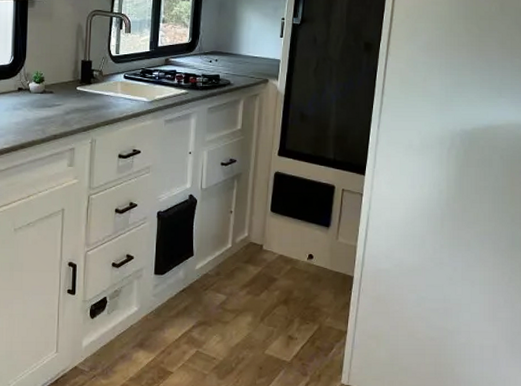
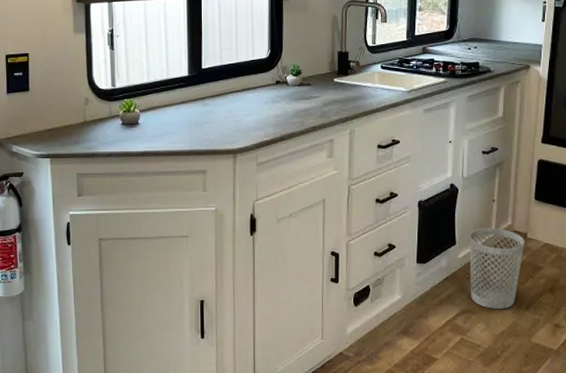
wastebasket: none [206,239,261,321] -> present [469,228,525,309]

